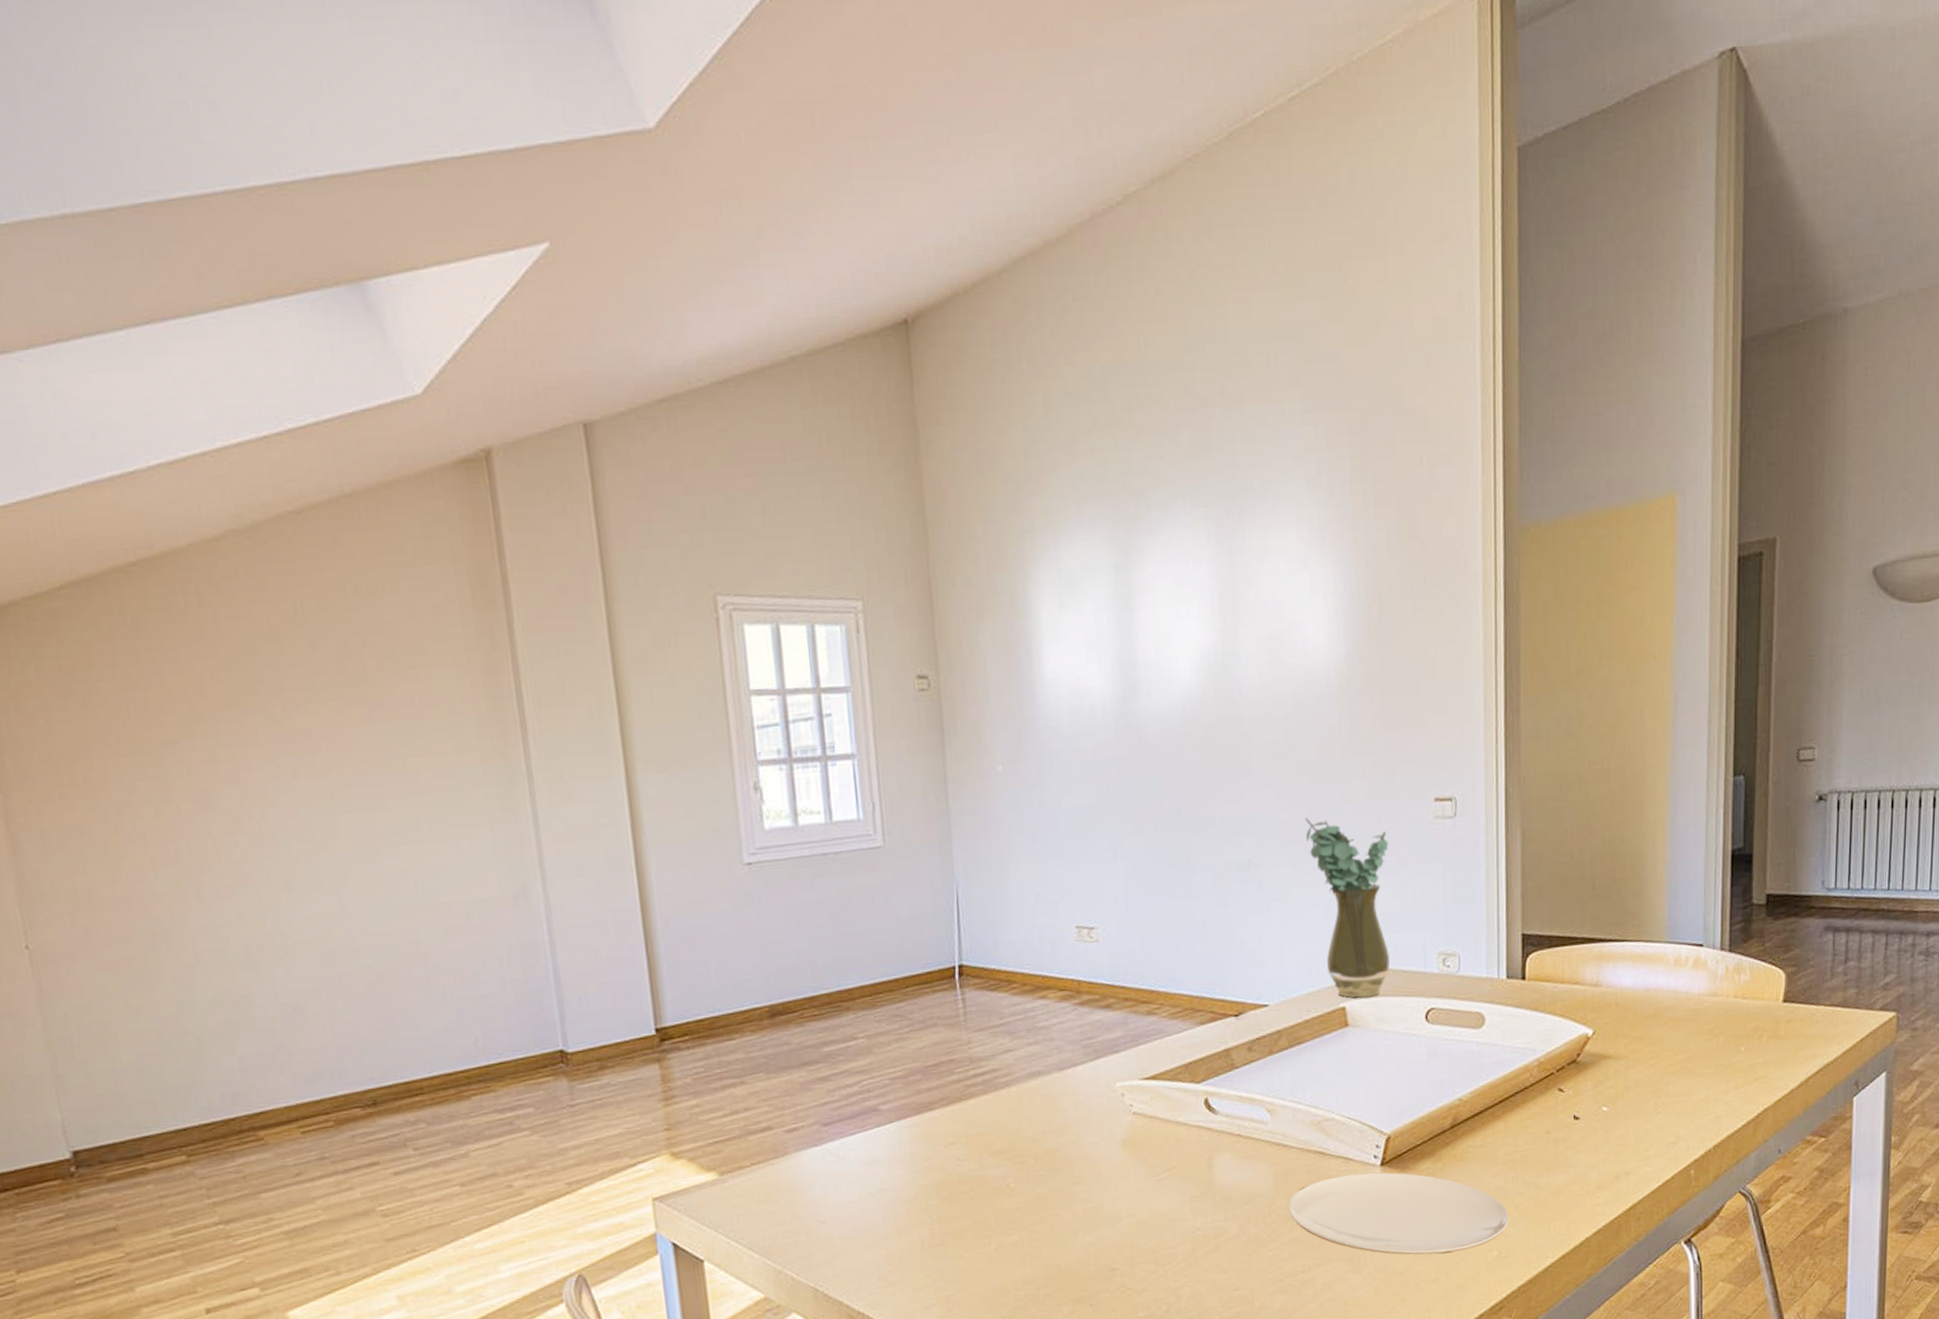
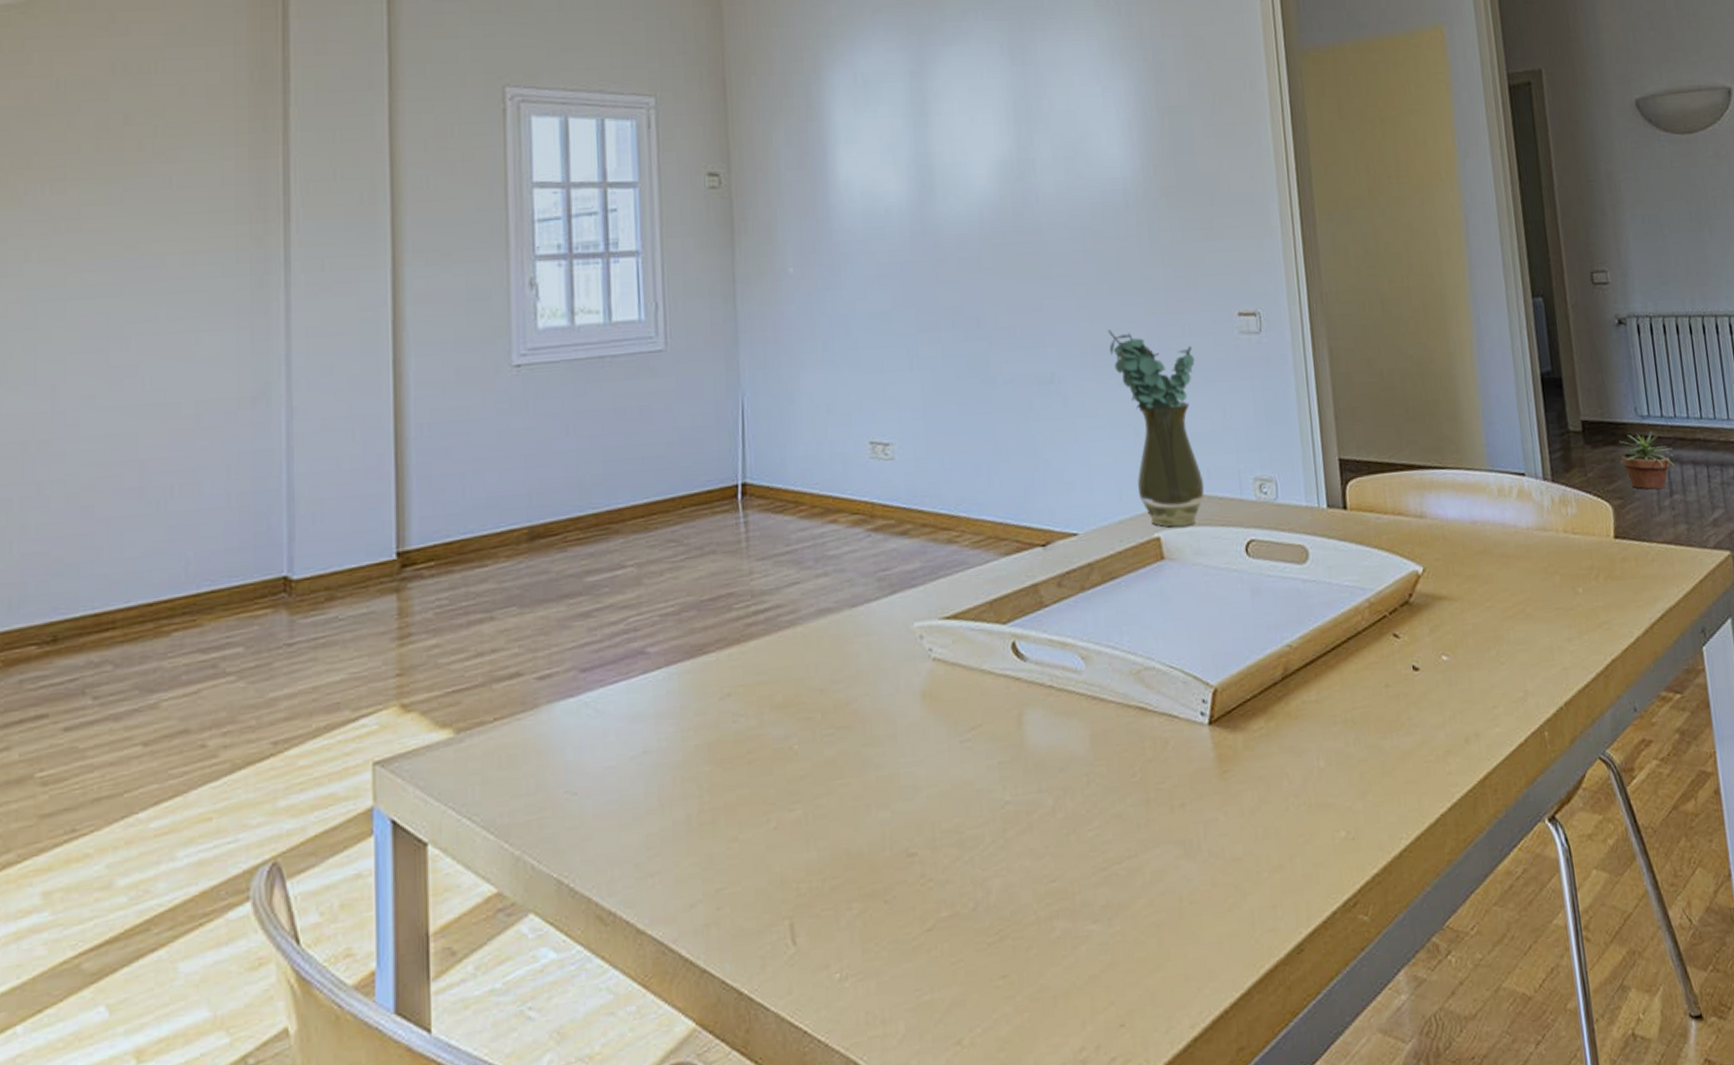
plate: present [1289,1172,1509,1256] -> none [1109,732,1354,837]
potted plant: none [1799,903,1855,958] -> present [1618,431,1676,490]

